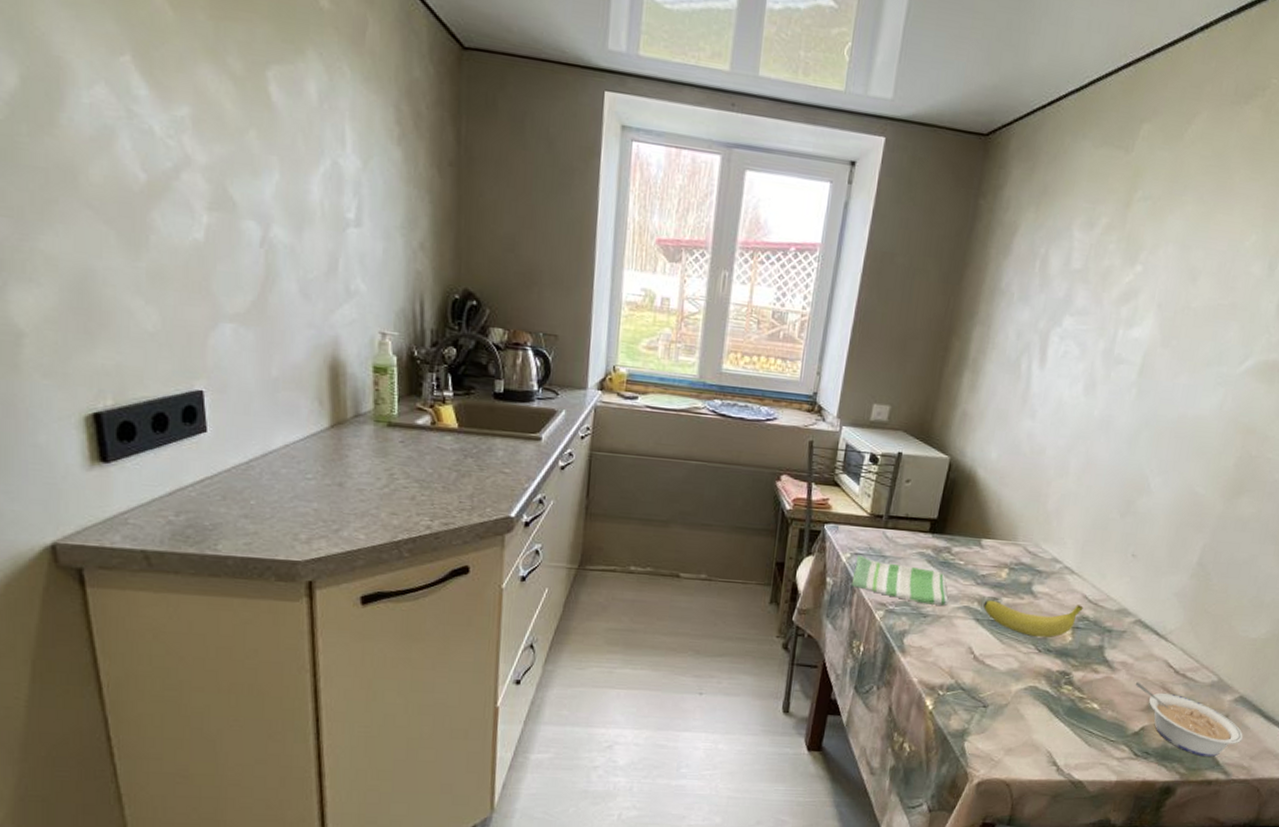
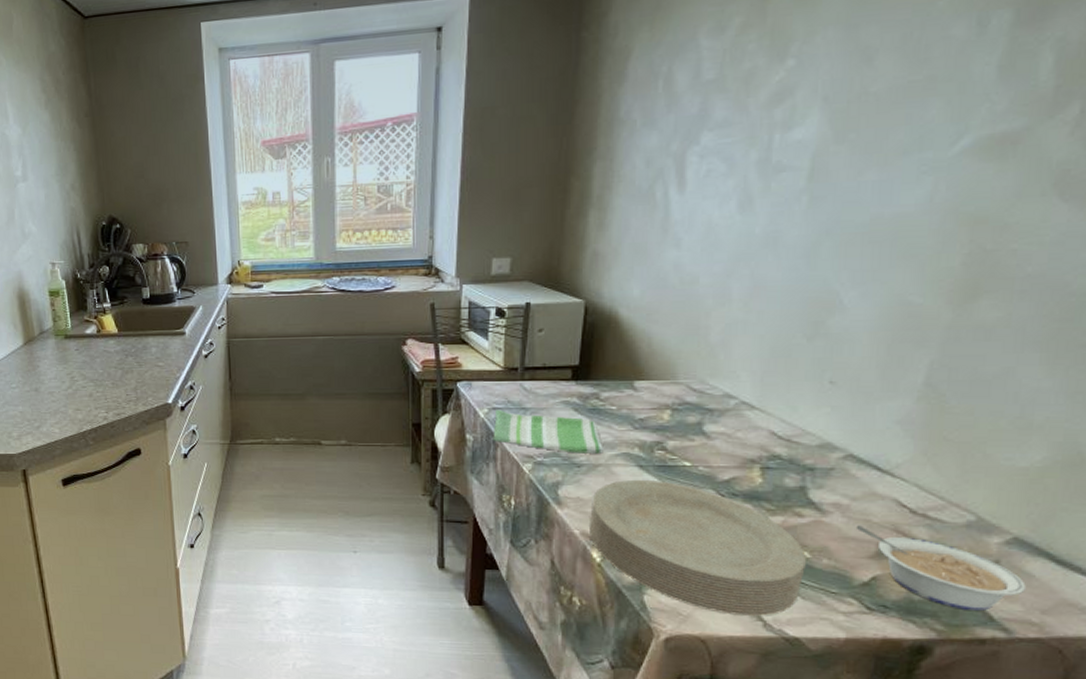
plate: none [925,632,1097,762] -> present [588,480,808,616]
fruit: present [983,601,1083,638] -> none [646,443,772,481]

